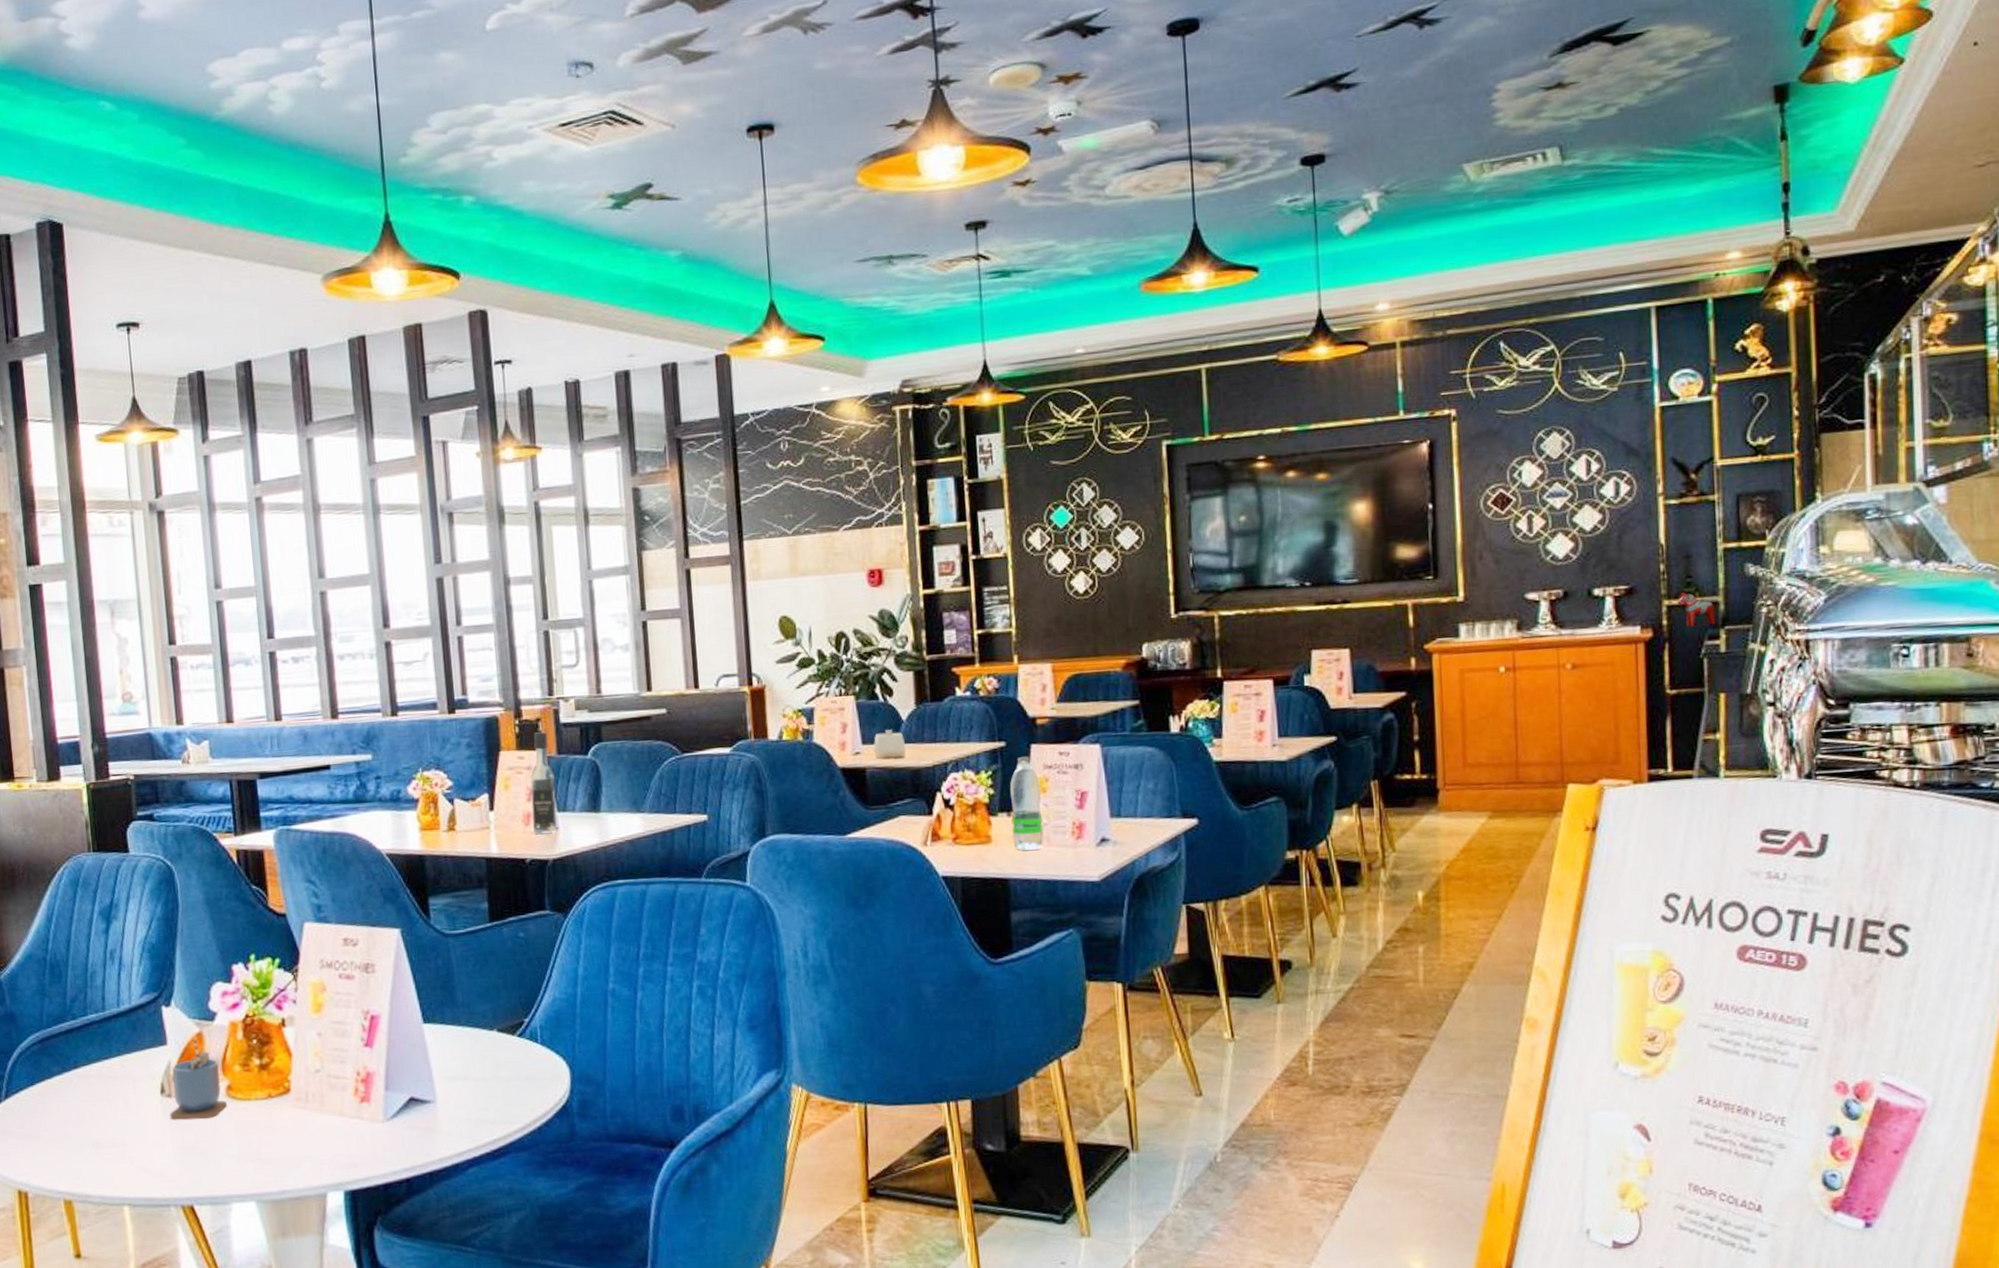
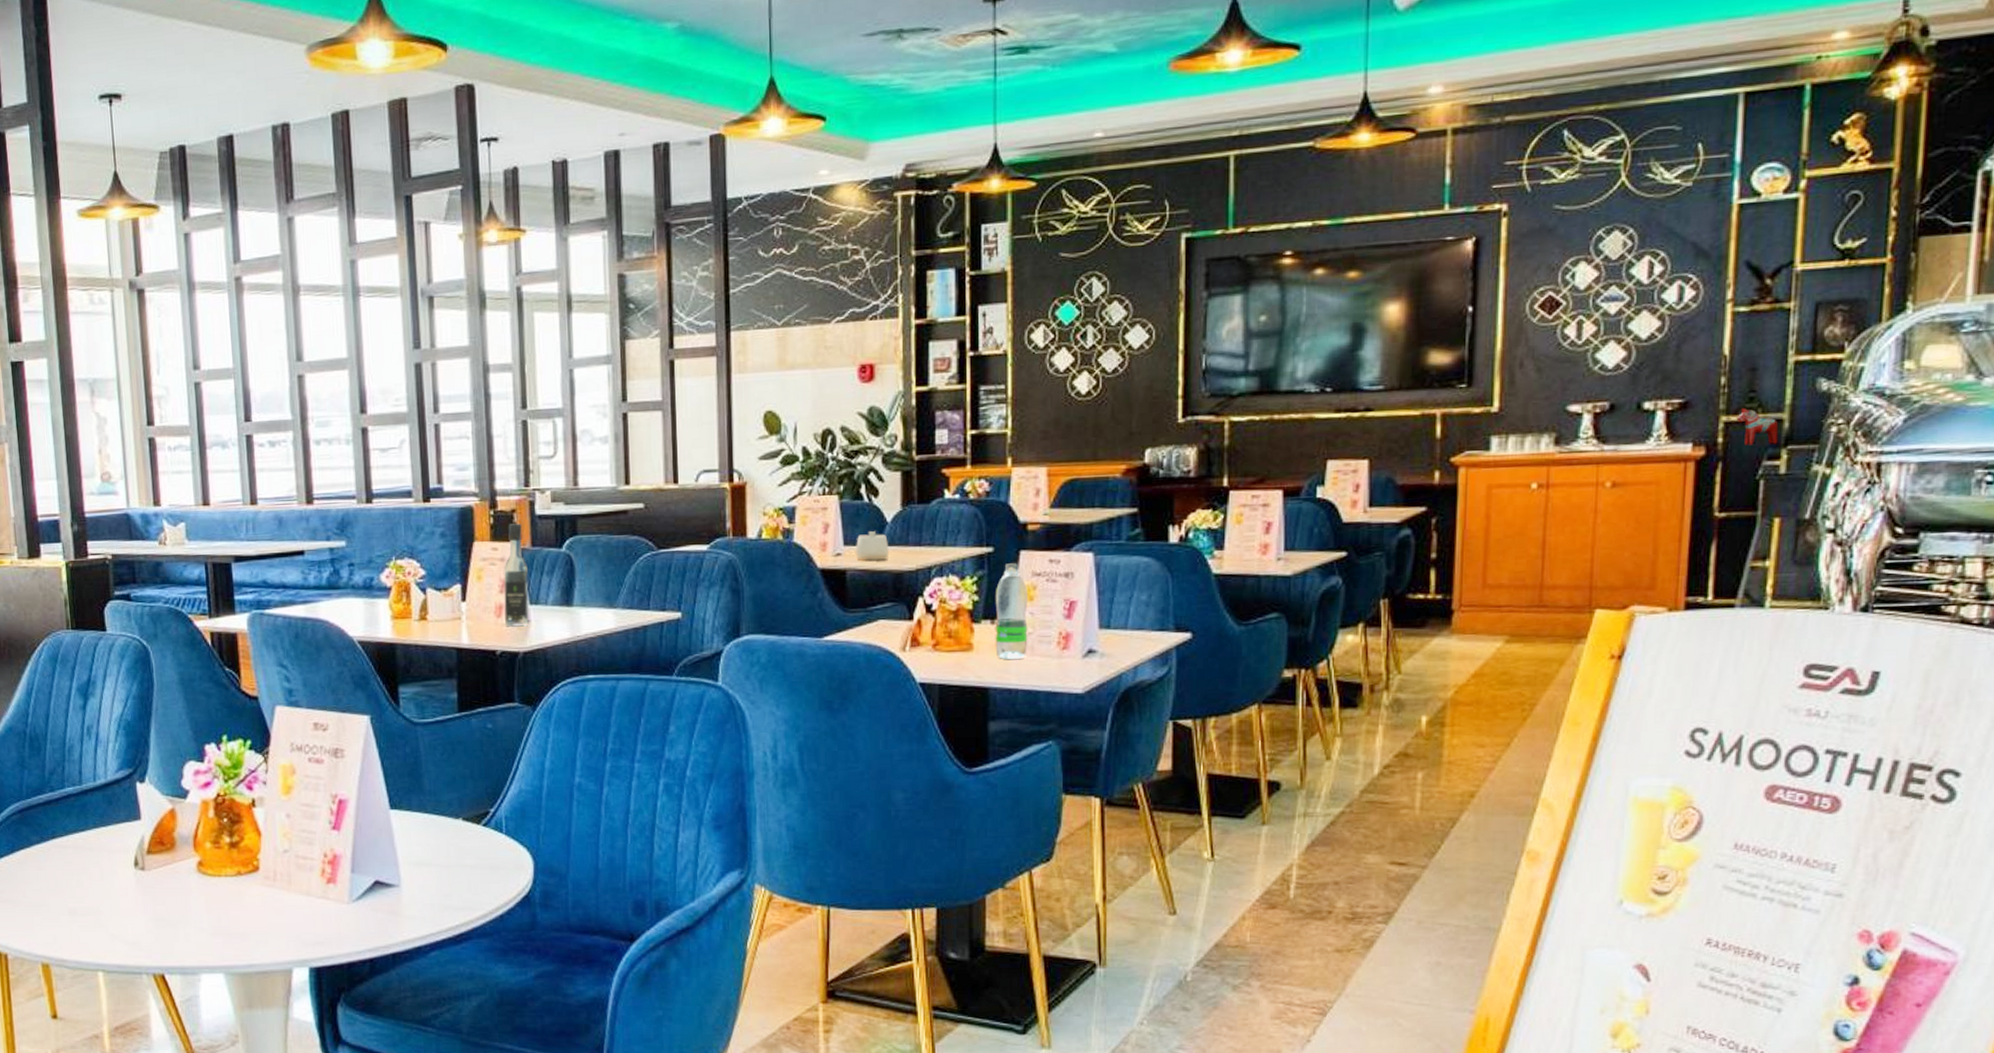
cup: present [169,1036,228,1119] -> none [142,812,199,892]

